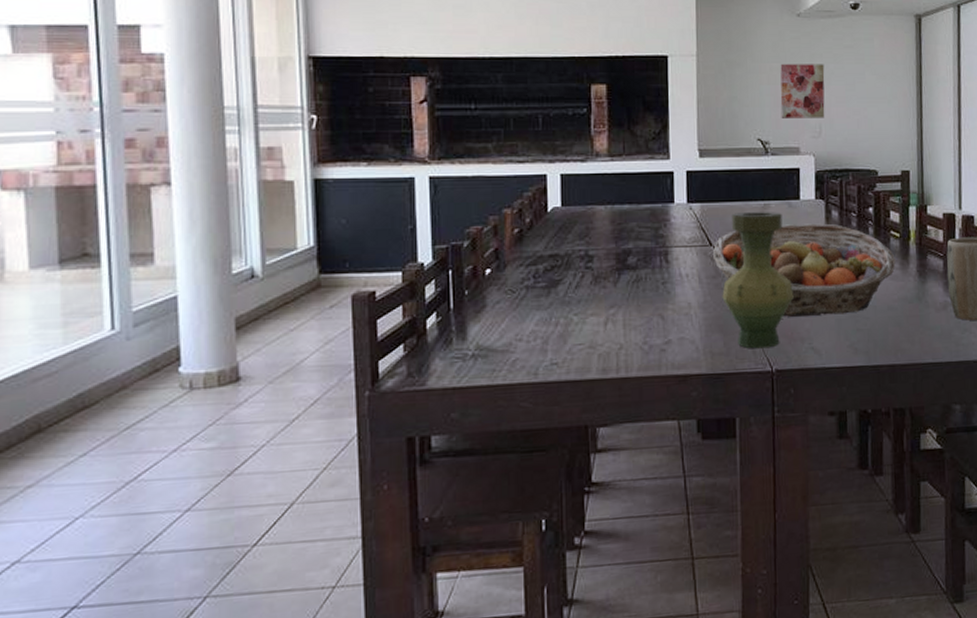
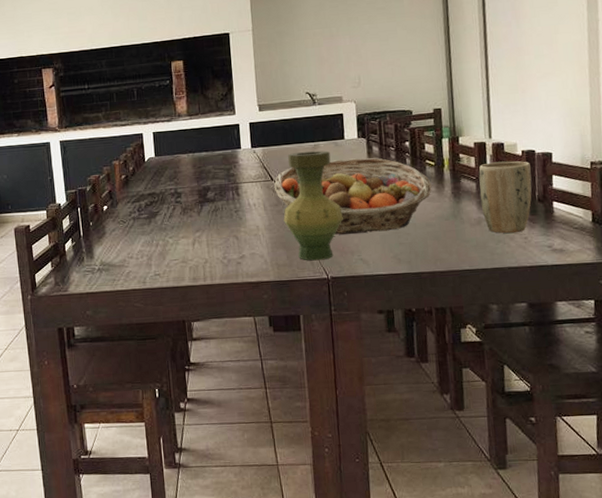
wall art: present [780,63,825,118] -> none [322,25,363,74]

